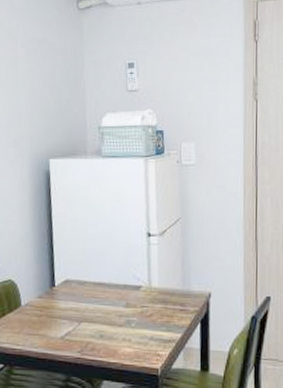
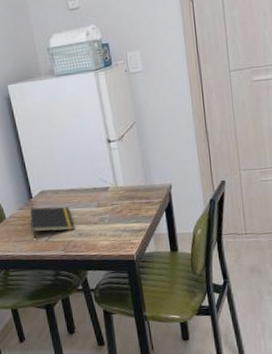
notepad: none [47,297,97,334] -> present [30,206,75,238]

